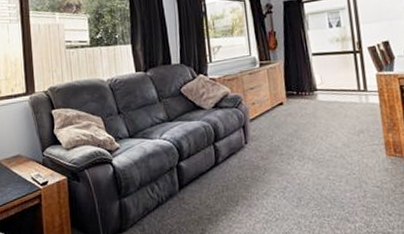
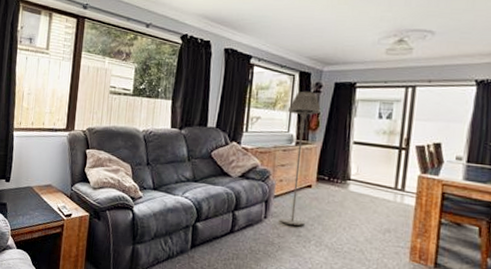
floor lamp: none [245,13,285,145] -> present [280,91,321,226]

